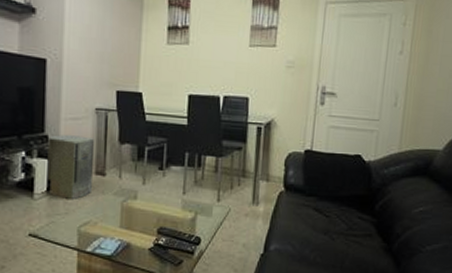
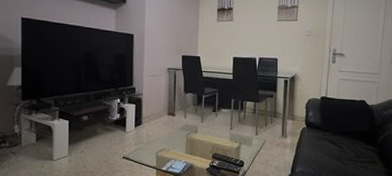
air purifier: present [47,135,94,201] -> none [135,87,167,134]

